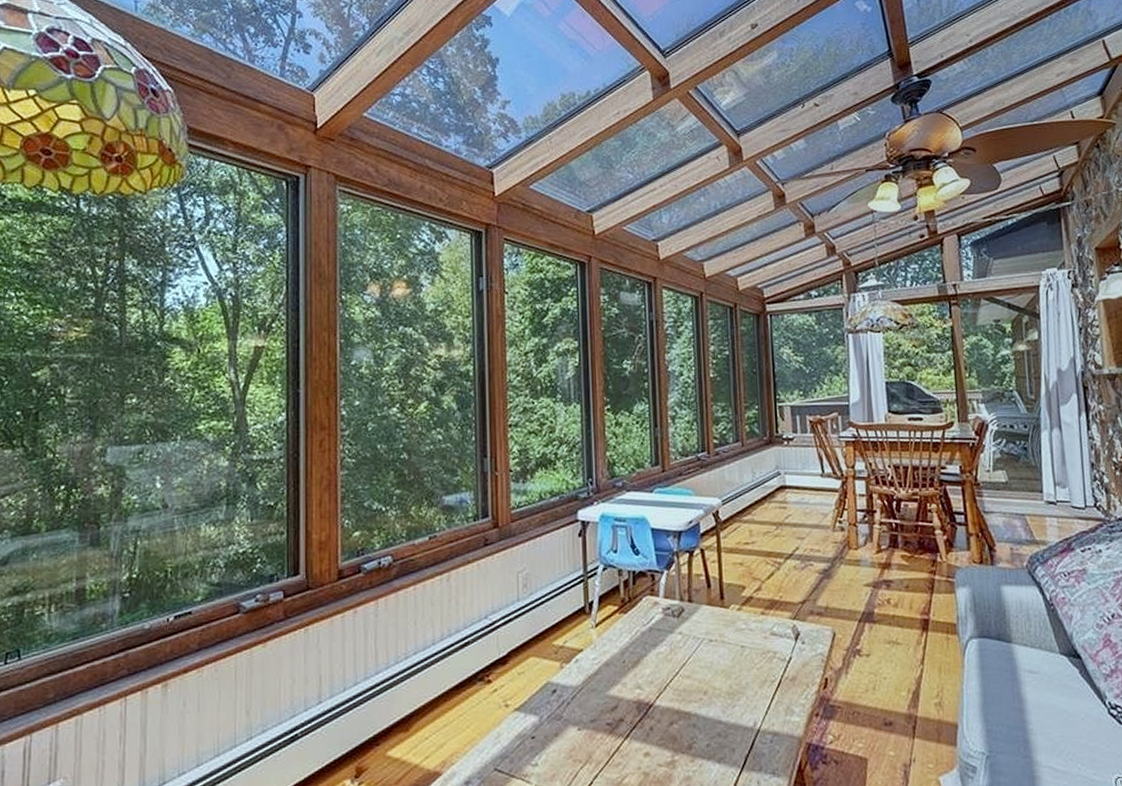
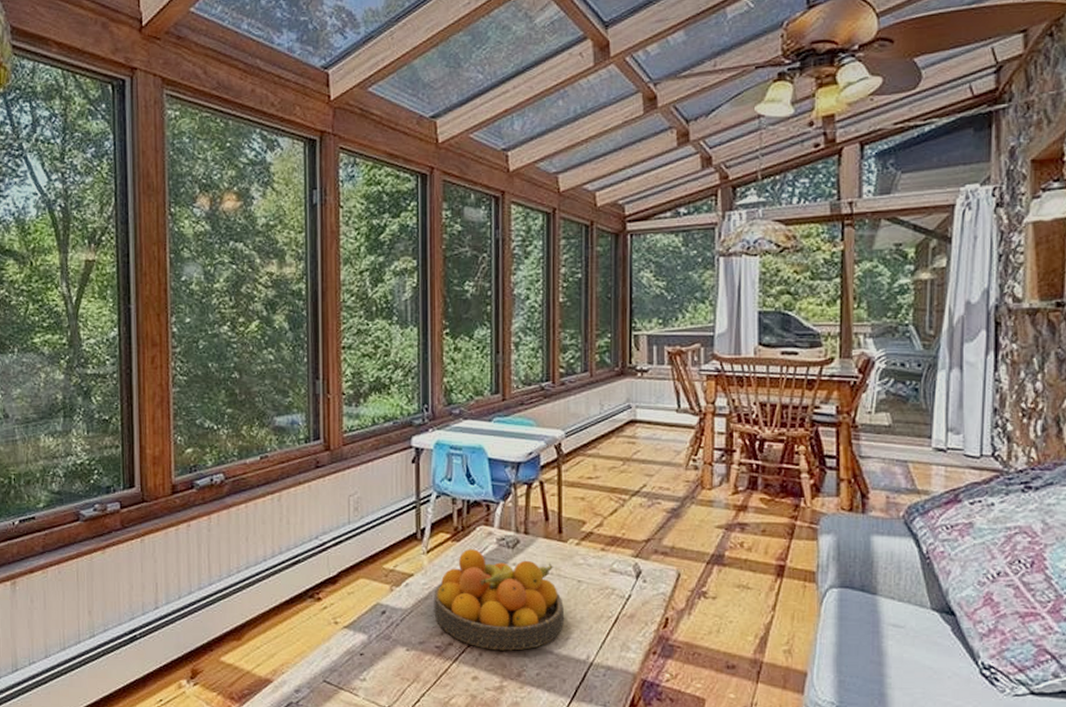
fruit bowl: none [603,620,731,723] -> present [434,549,565,651]

